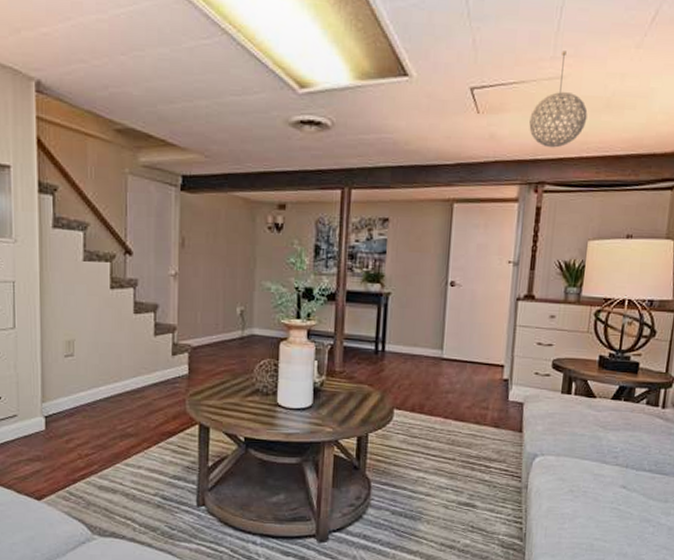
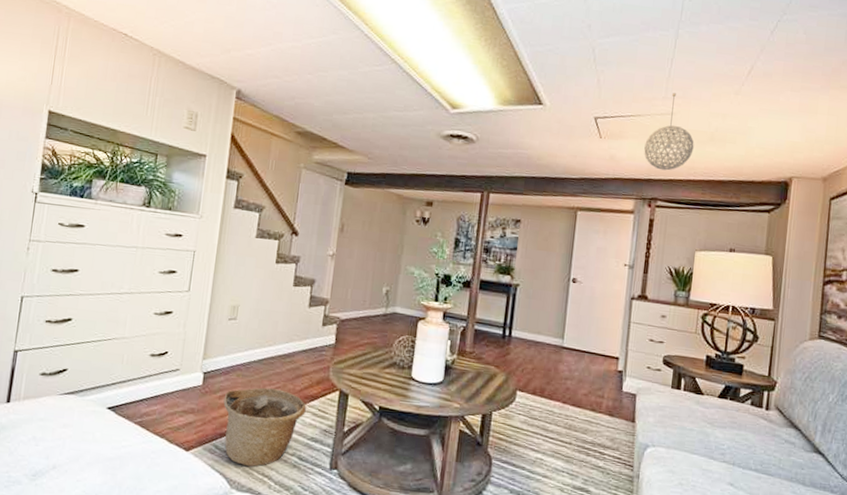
basket: none [71,427,164,510] -> present [223,387,307,467]

